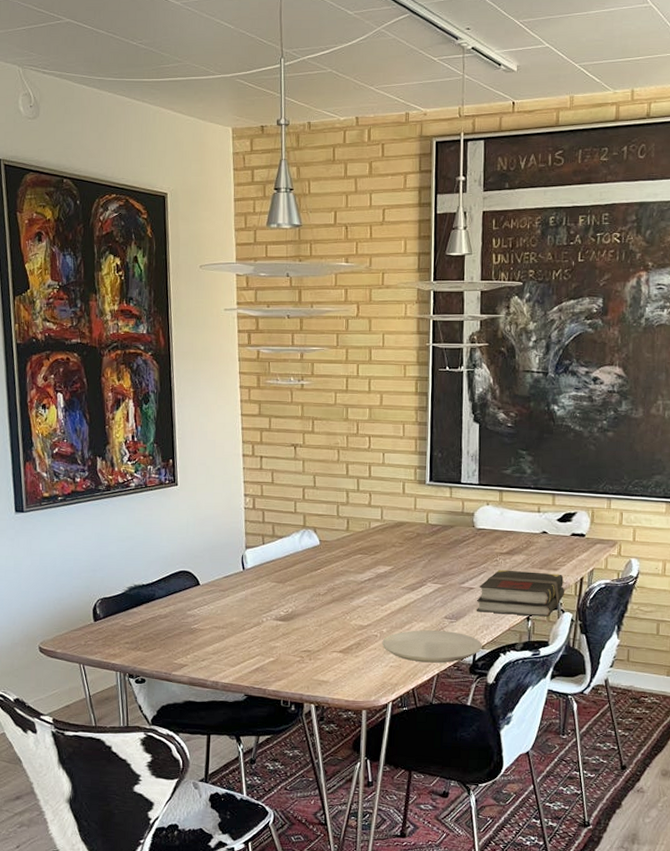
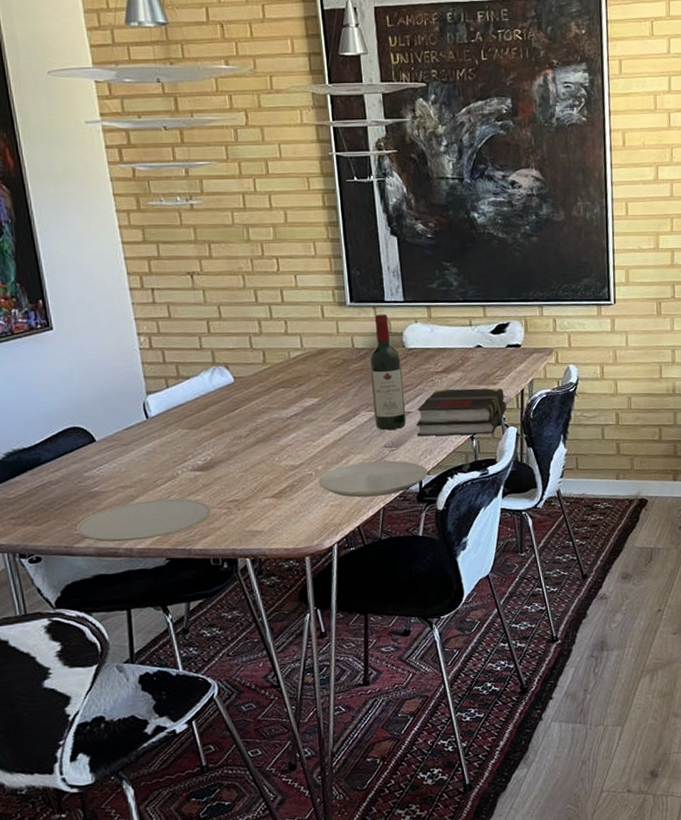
plate: none [175,641,288,676] -> present [76,498,212,542]
wine bottle: none [439,494,470,603] -> present [369,314,407,430]

